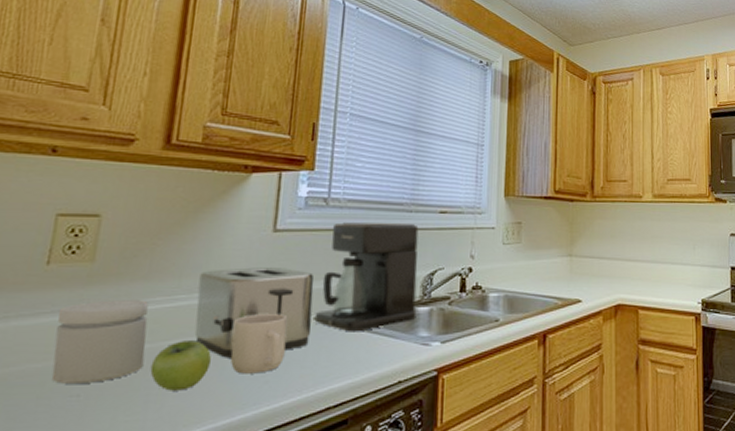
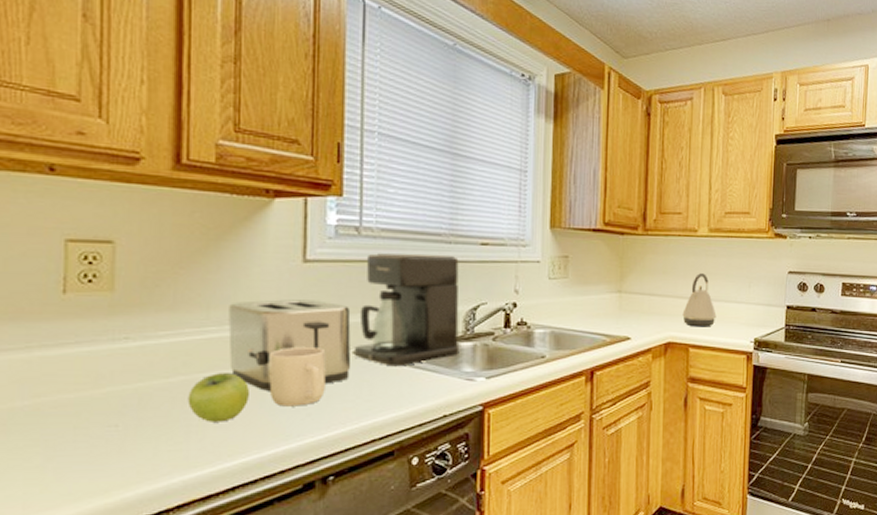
jar: present [51,300,149,384] -> none [83,331,180,414]
kettle: none [631,237,664,289] -> present [682,273,717,327]

